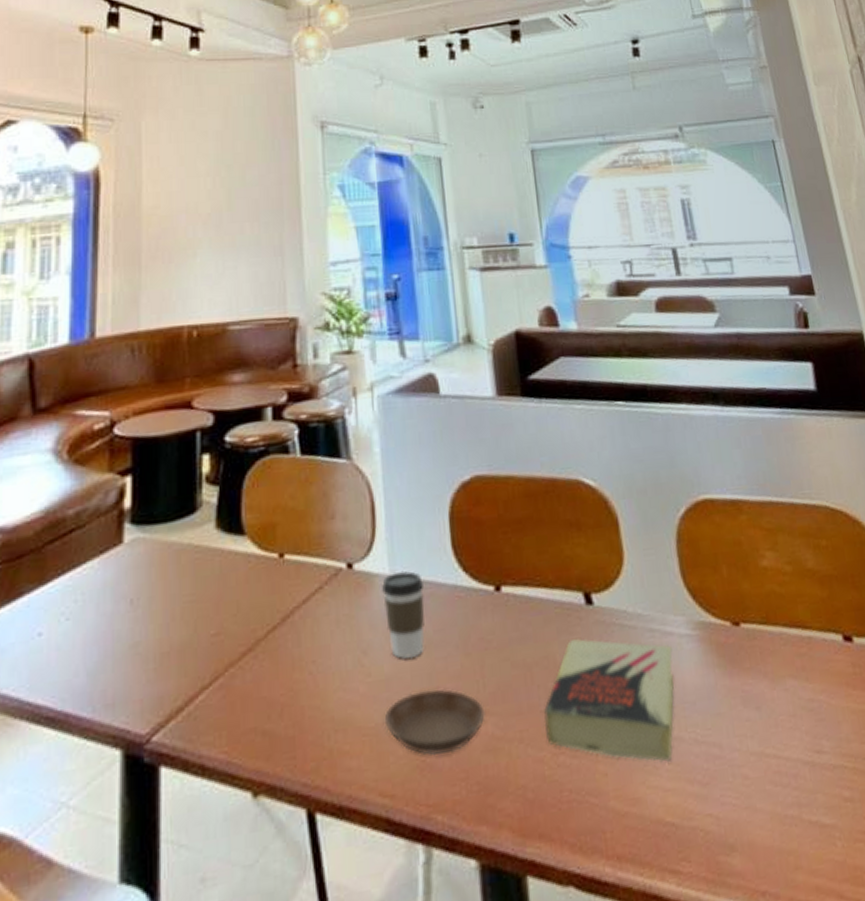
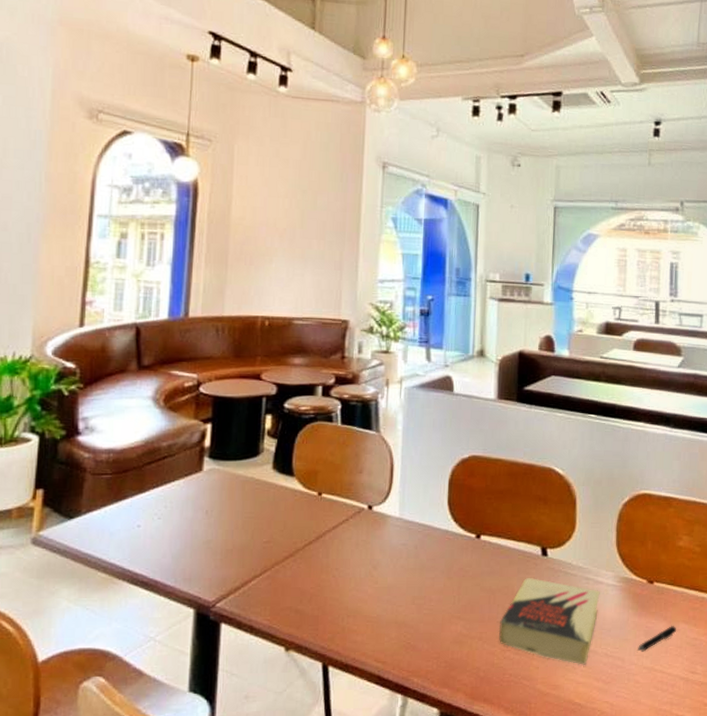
coffee cup: present [381,570,425,659] -> none [391,515,424,576]
saucer: present [384,689,485,756] -> none [384,598,457,641]
pen: none [736,684,785,730] -> present [637,626,677,652]

